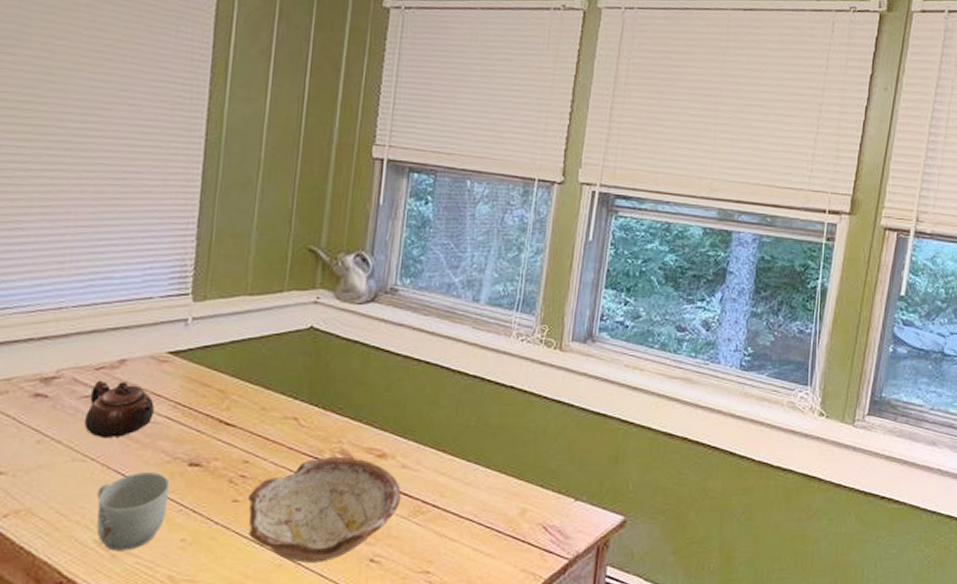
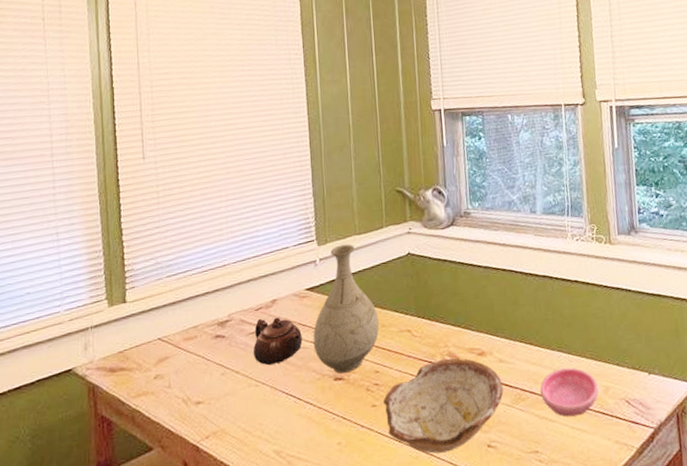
mug: present [97,472,170,551] -> none [270,389,323,458]
vase: none [167,304,260,458] -> present [313,244,380,374]
saucer: none [445,484,514,538] -> present [540,367,599,417]

